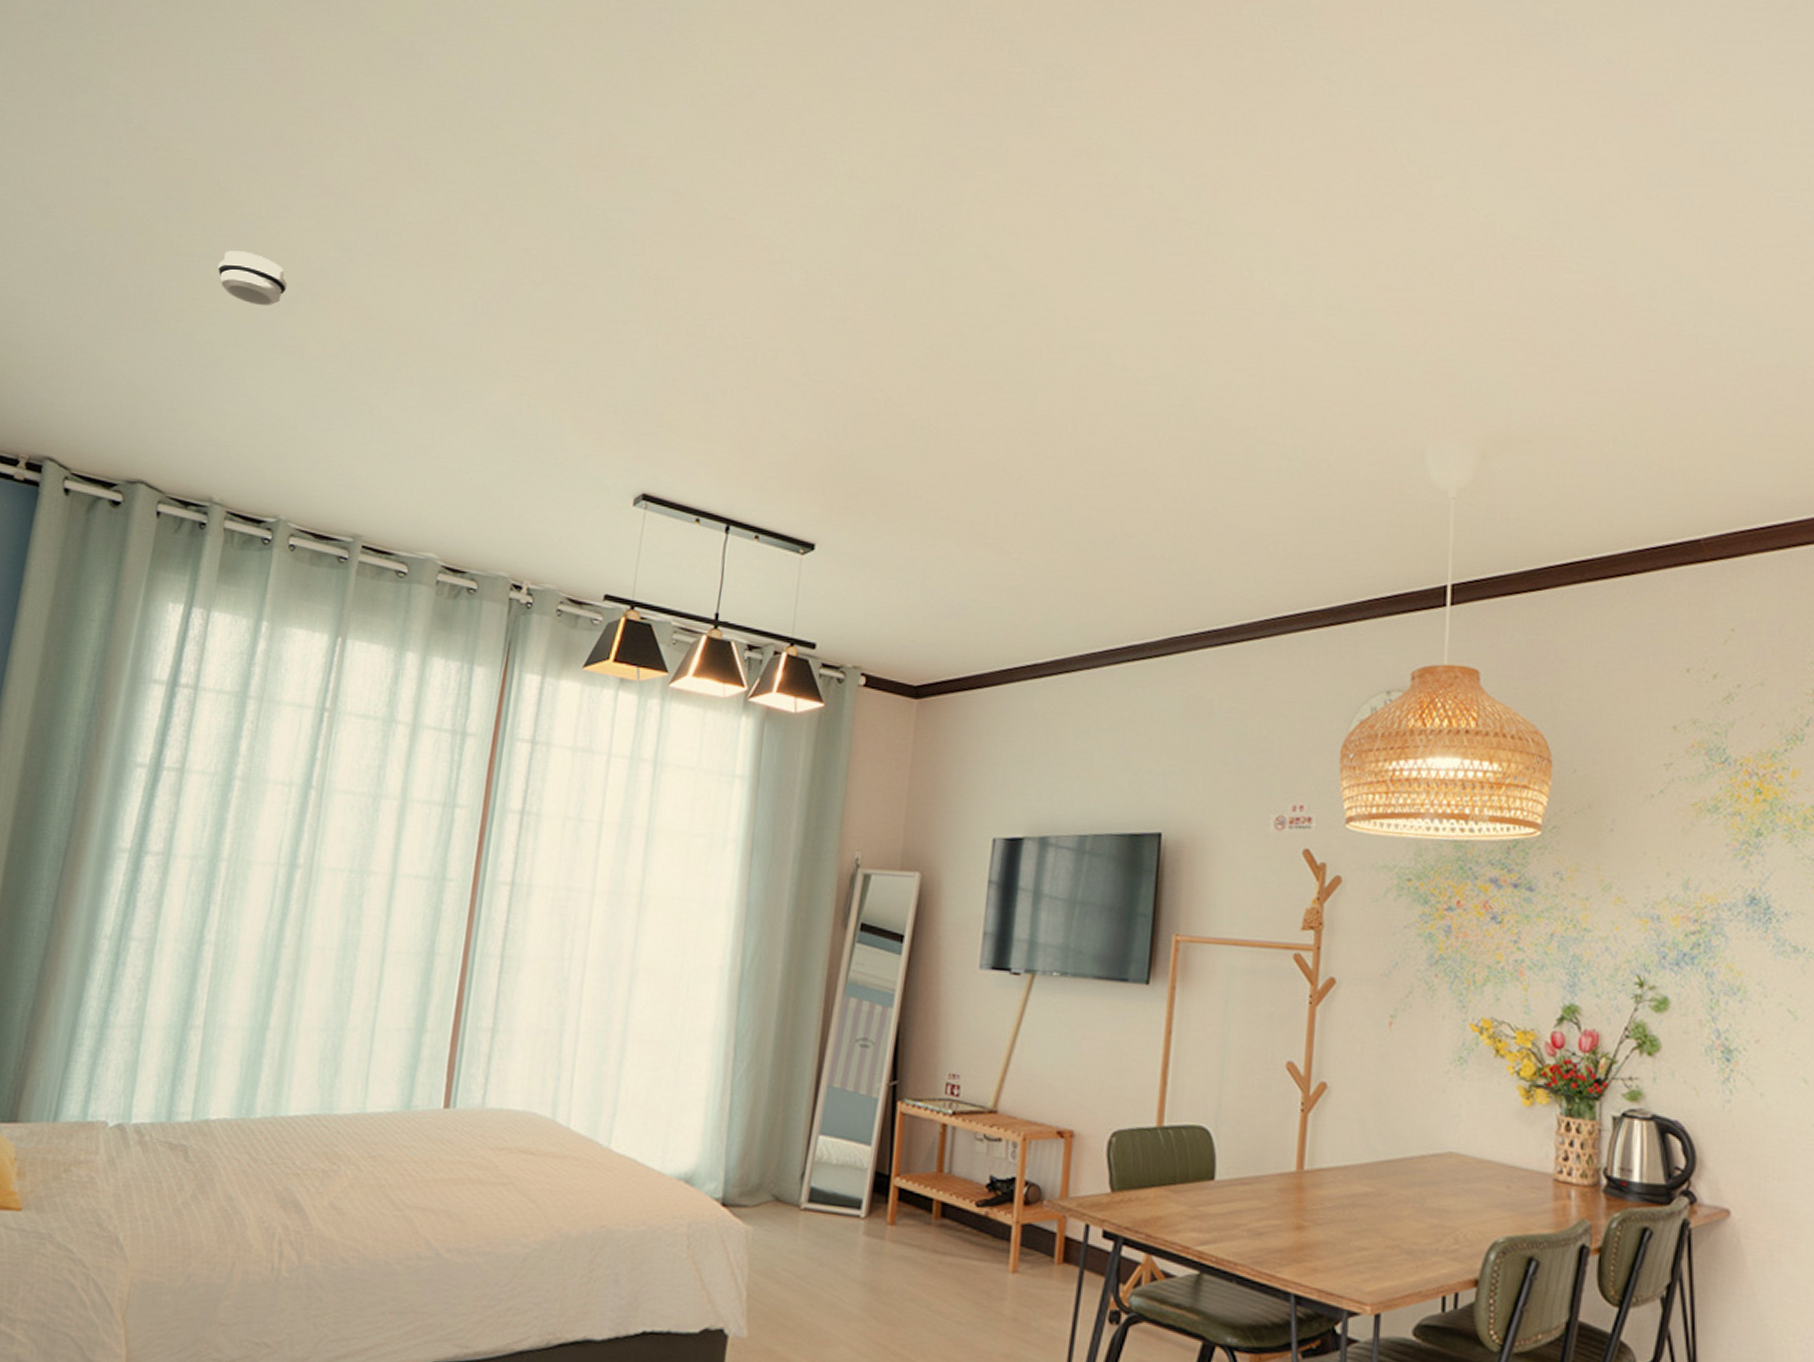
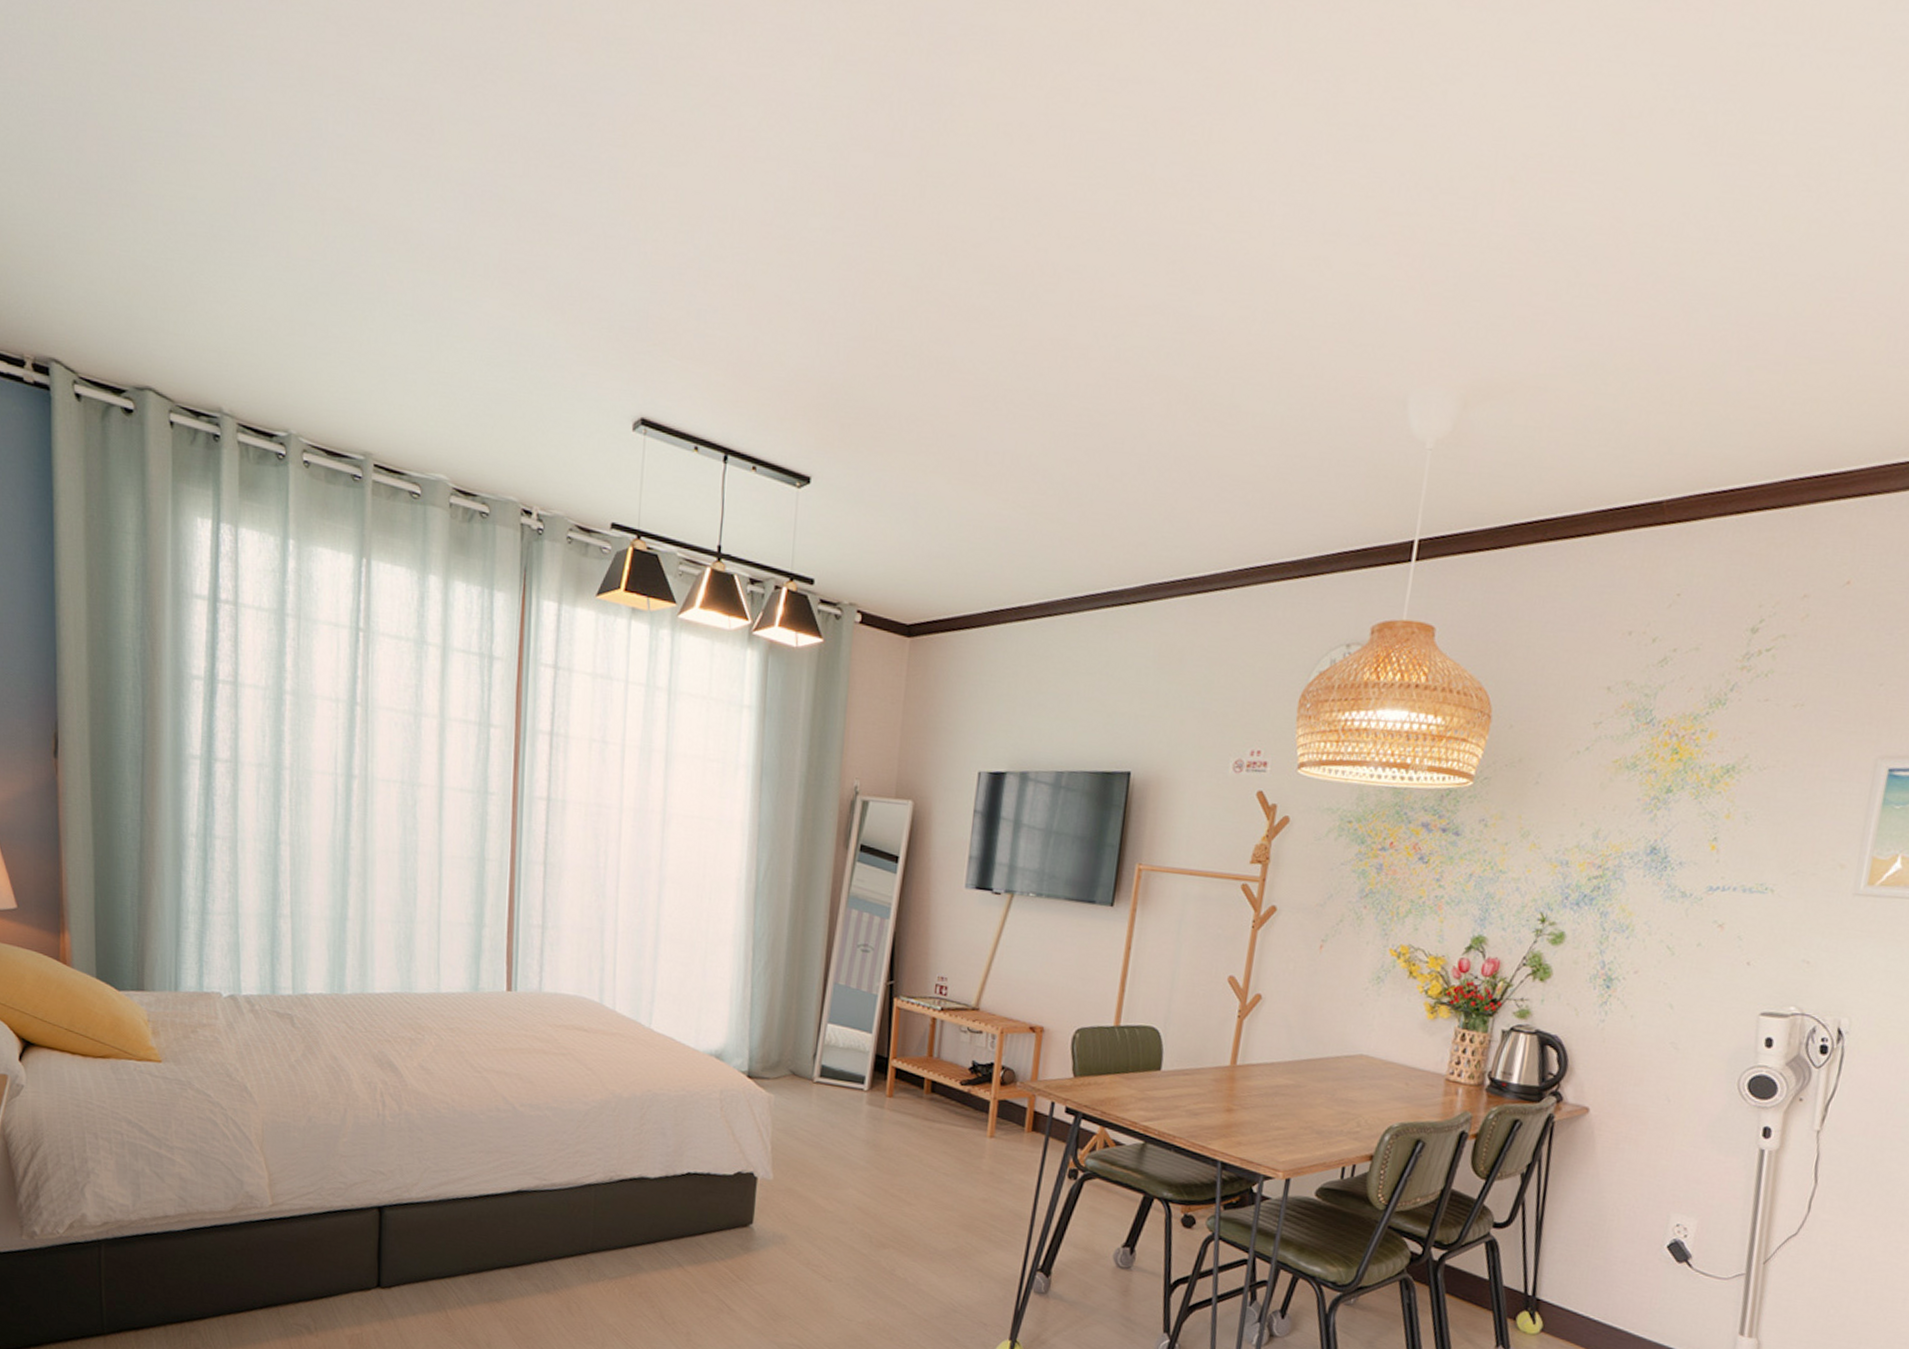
smoke detector: present [217,250,288,306] -> none [187,126,262,194]

